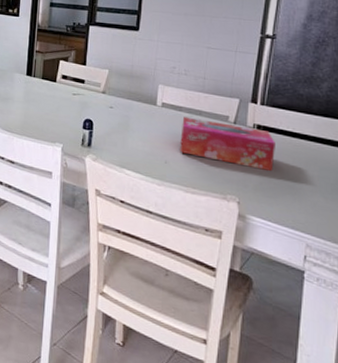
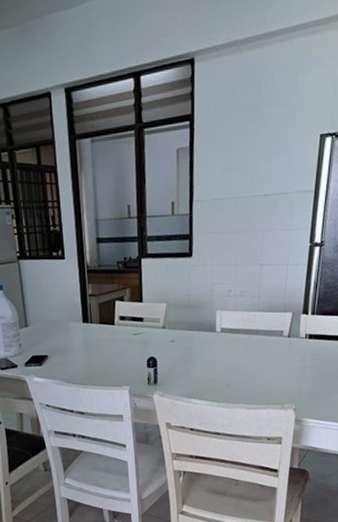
tissue box: present [180,117,275,171] -> none [240,338,325,376]

